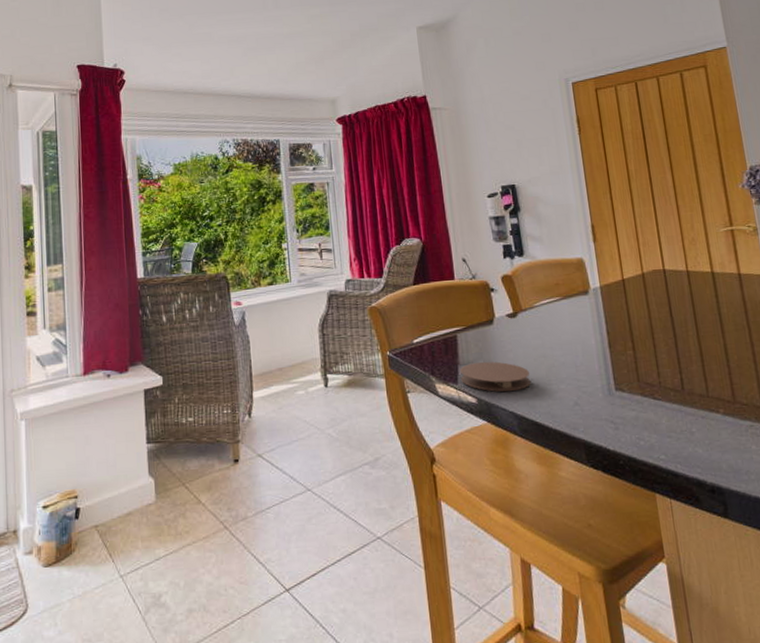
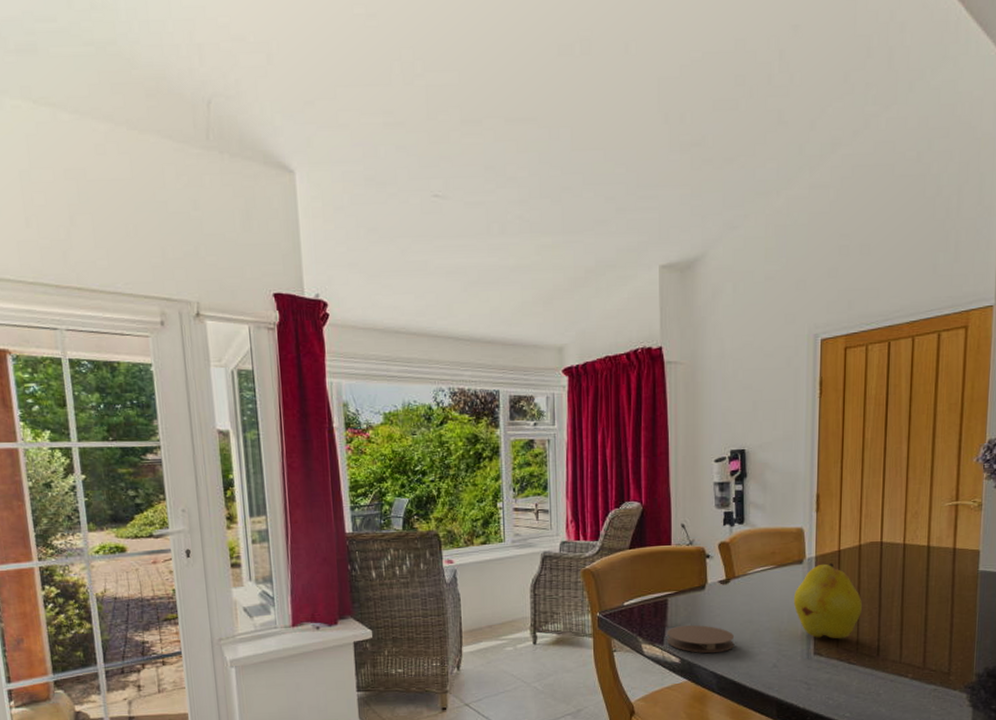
fruit: none [584,293,657,373] -> present [793,563,862,639]

